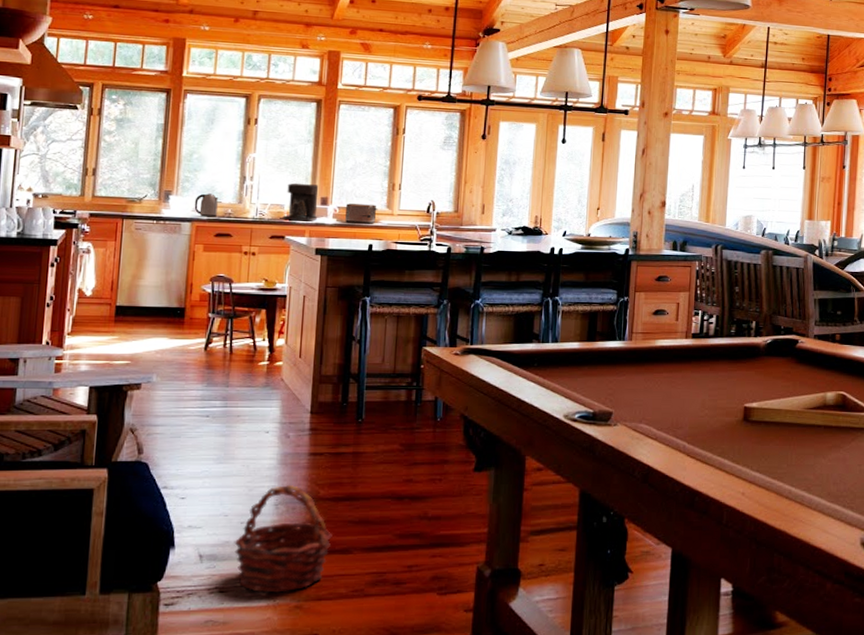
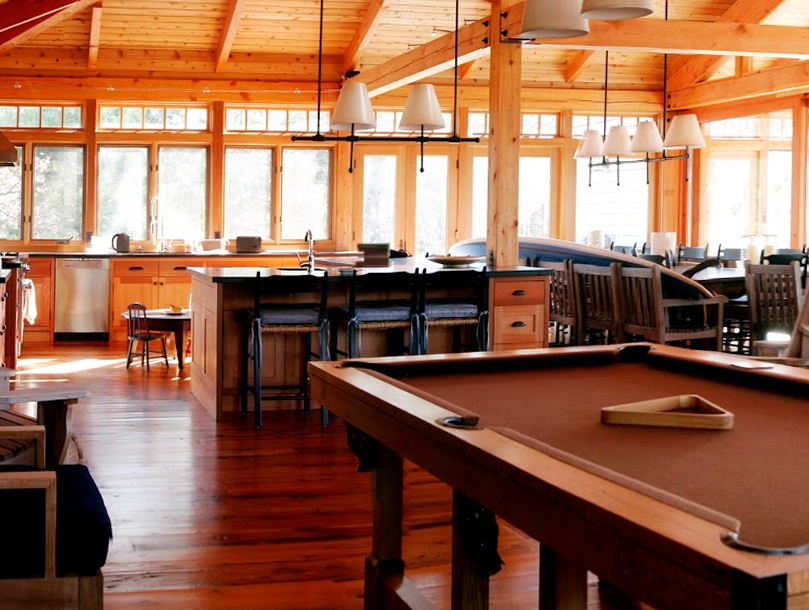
basket: present [234,484,333,593] -> none [160,484,241,578]
coffee maker: present [282,182,319,222] -> none [183,220,212,253]
books: none [482,217,526,246] -> present [355,242,393,267]

